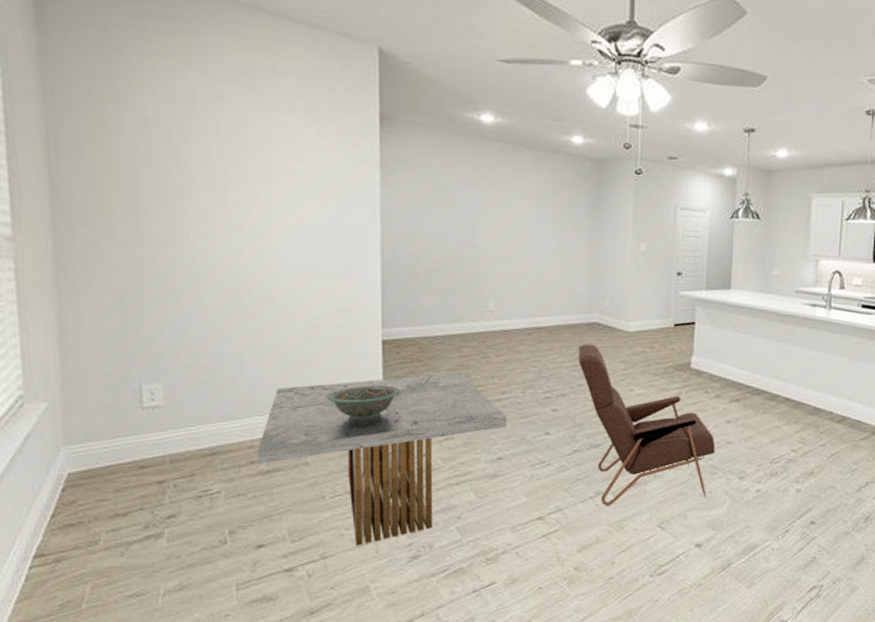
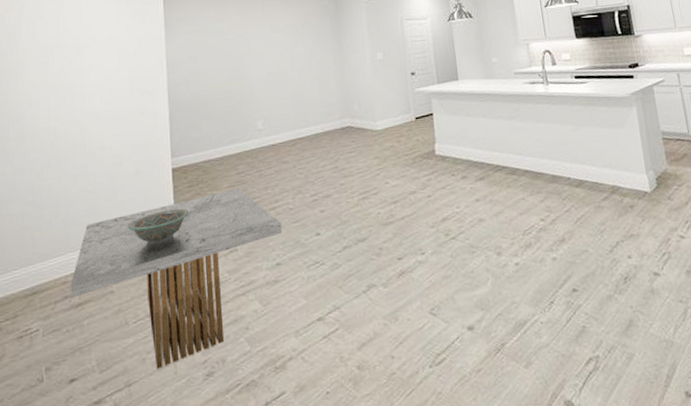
armchair: present [578,344,715,506] -> none [337,146,470,299]

